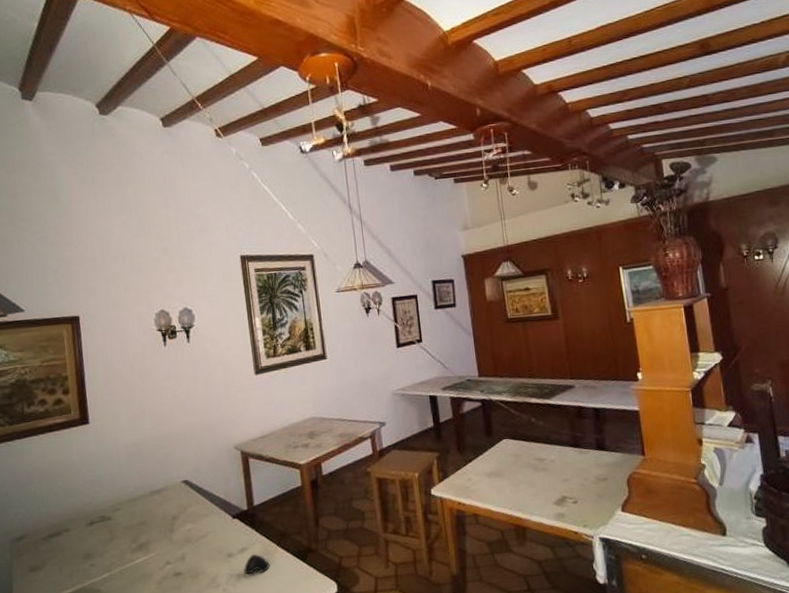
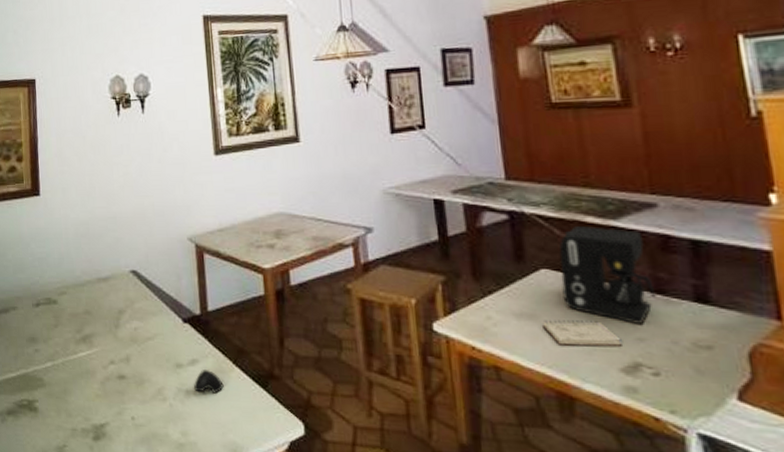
notebook: none [505,471,555,492] -> present [543,319,622,347]
coffee maker: none [514,405,575,470] -> present [559,226,656,324]

